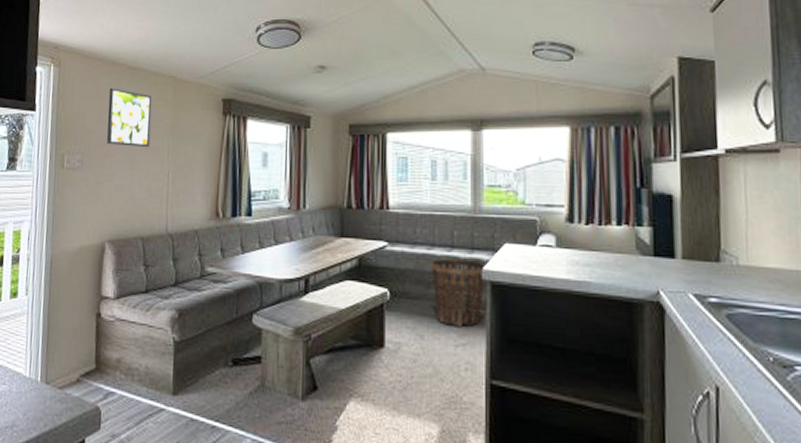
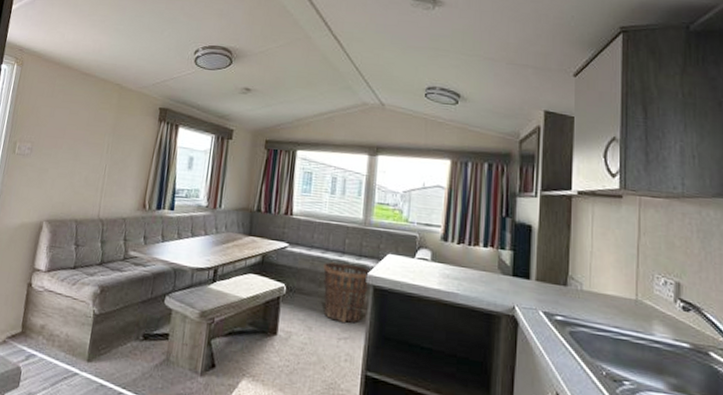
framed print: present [107,88,152,148] -> none [55,89,99,143]

